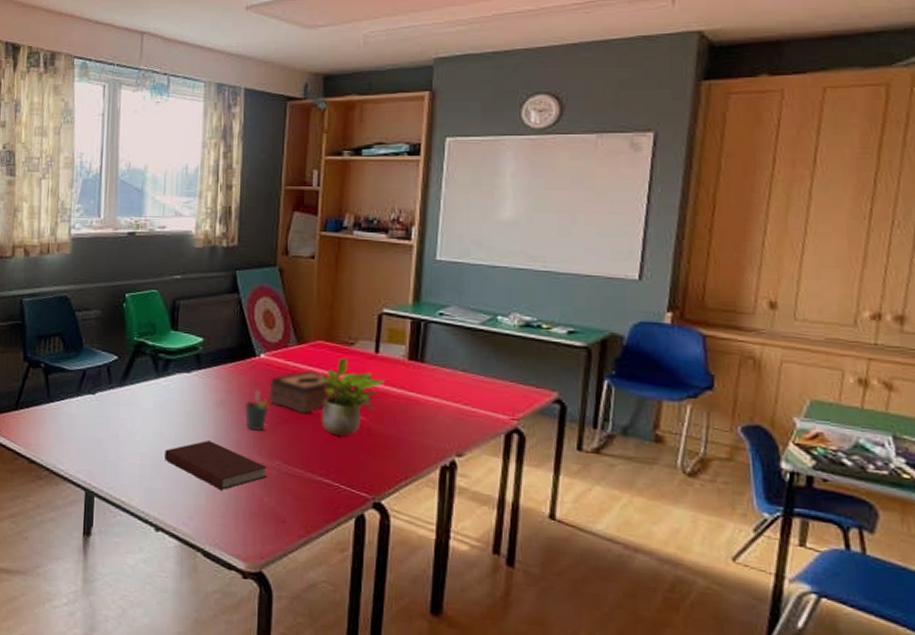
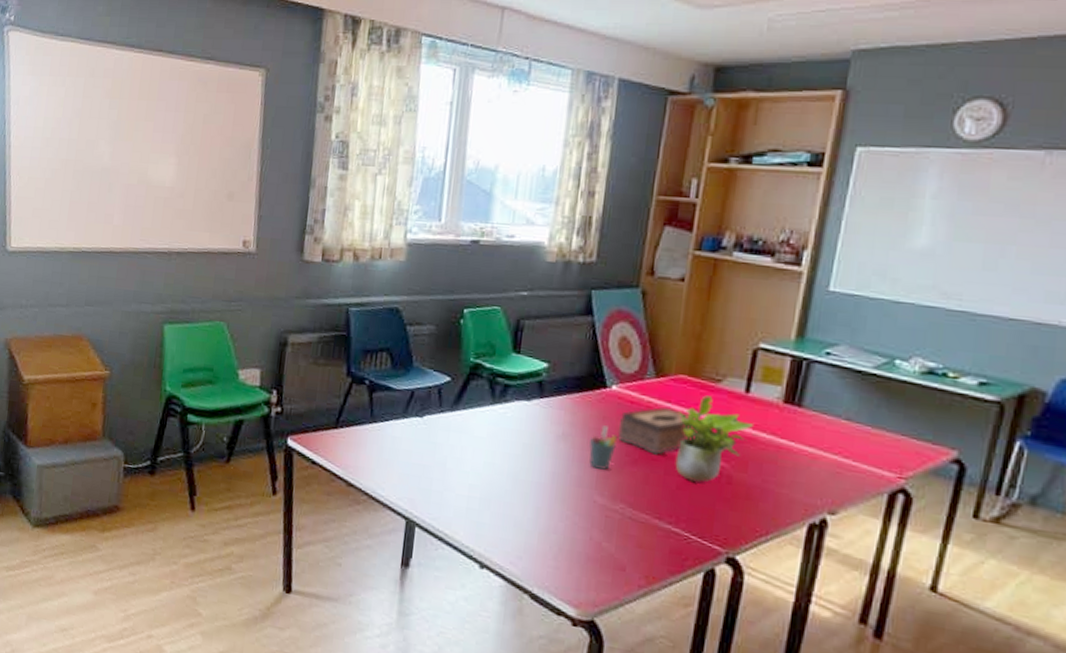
notebook: present [165,439,267,490] -> none [495,475,609,531]

